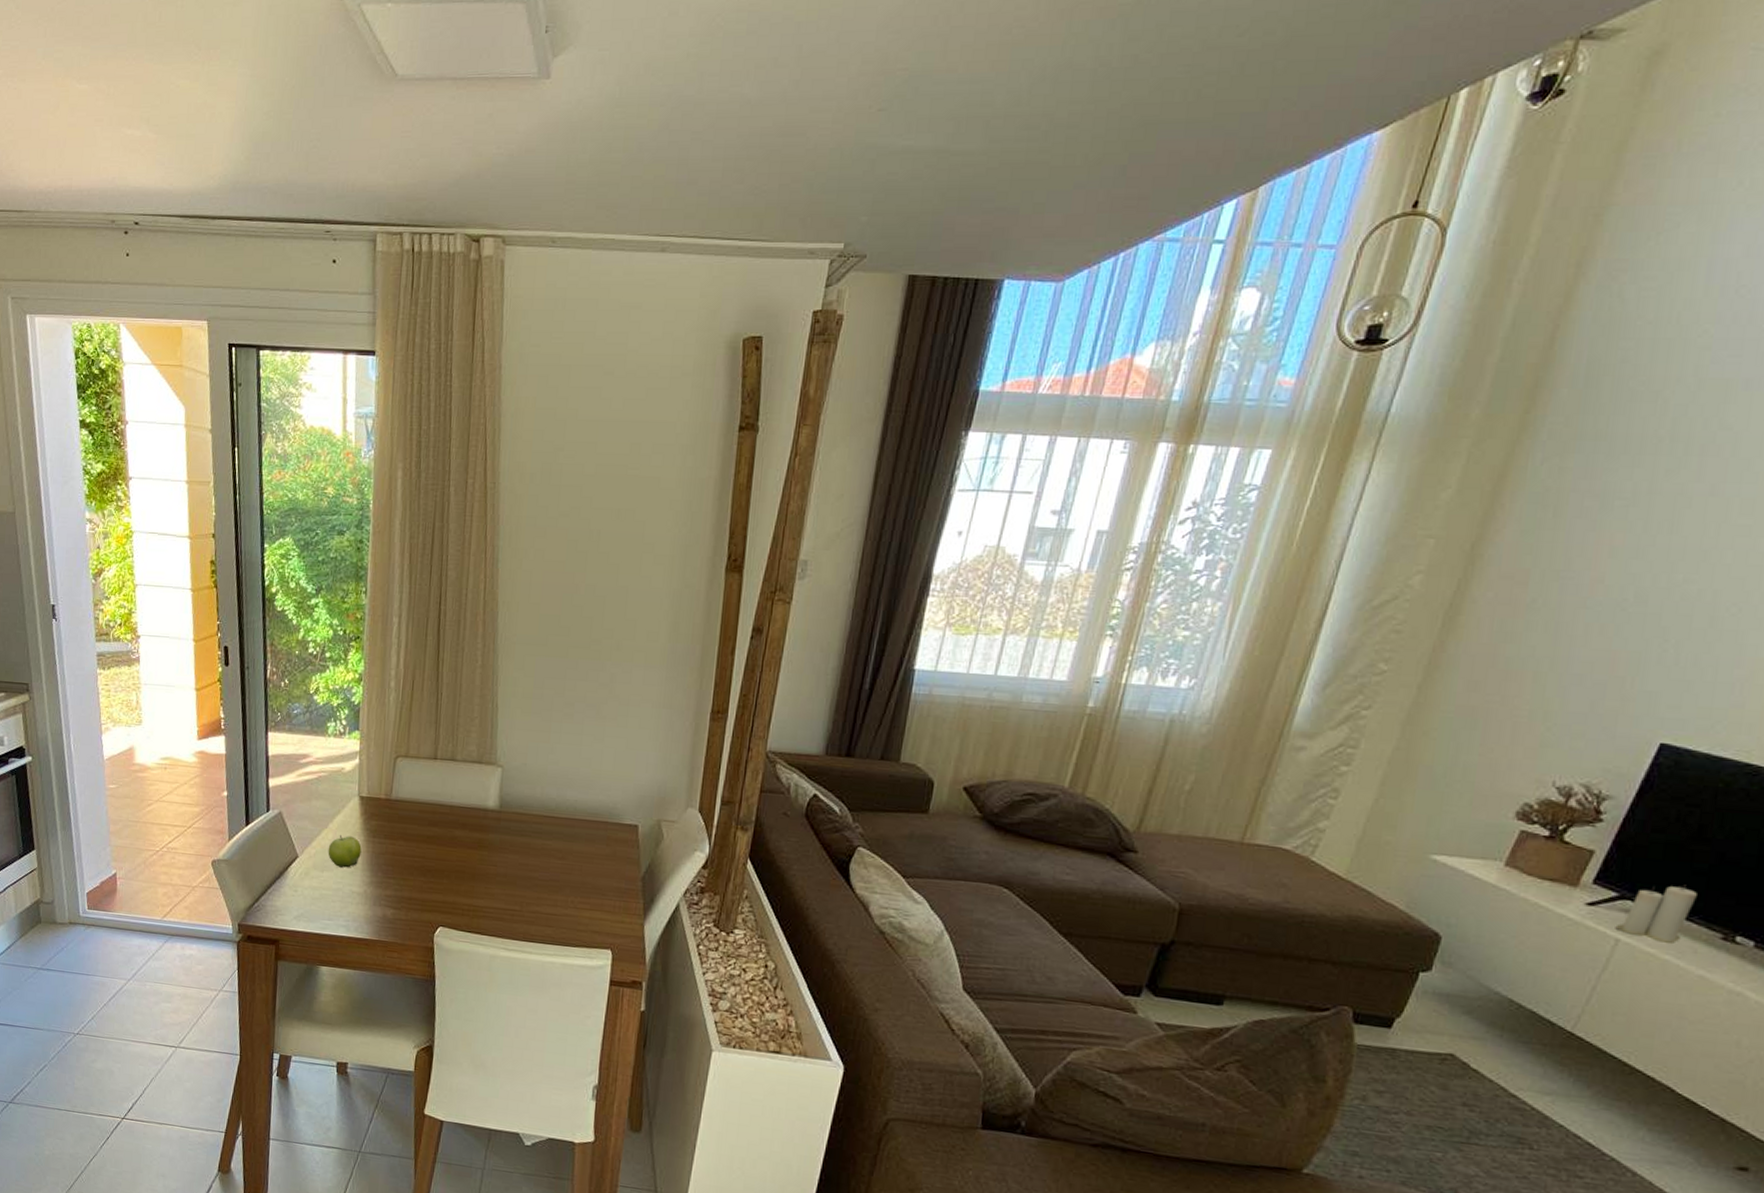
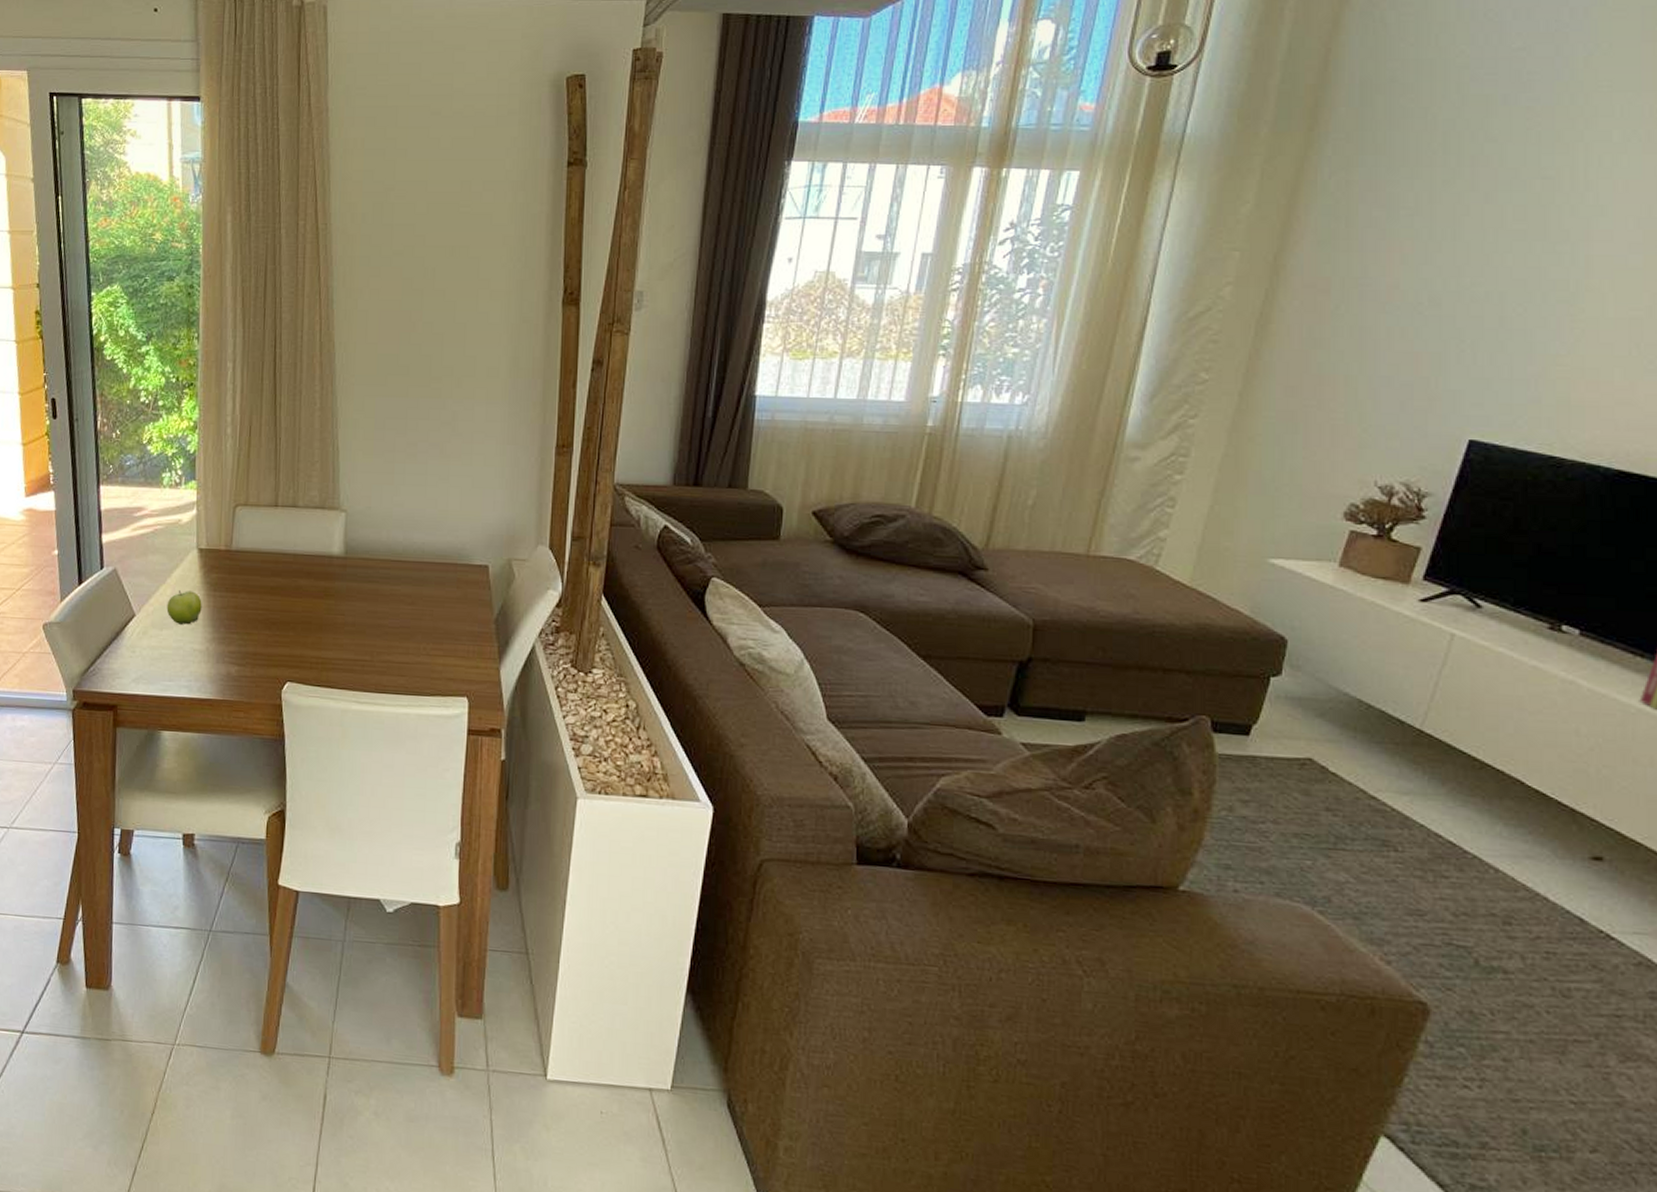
candle: present [1615,884,1697,943] -> none [1449,577,1521,635]

